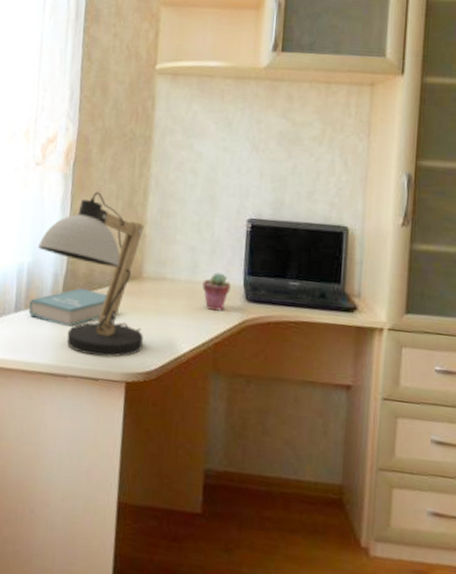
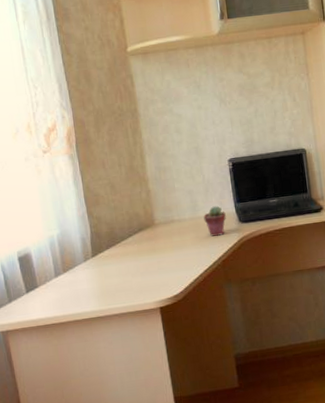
book: present [28,288,106,327] -> none [66,244,129,278]
desk lamp: present [37,192,145,357] -> none [61,164,167,295]

